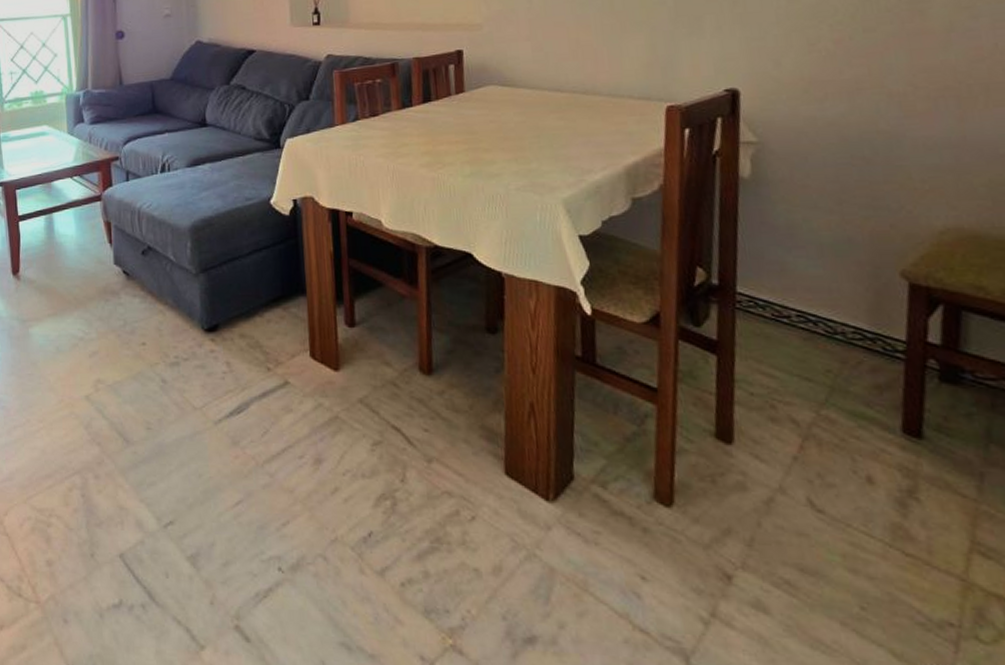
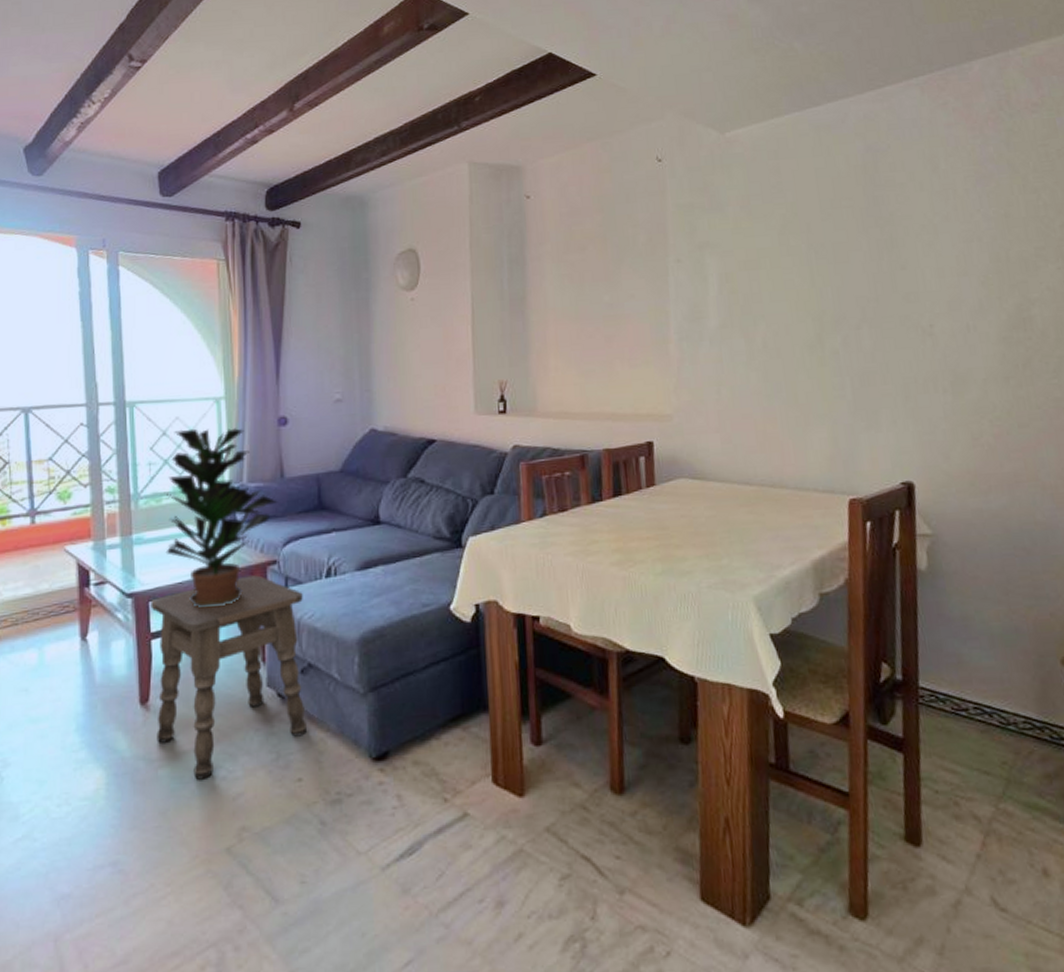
side table: none [17,169,148,339] -> present [151,575,307,780]
potted plant: none [24,41,118,197] -> present [164,428,278,609]

